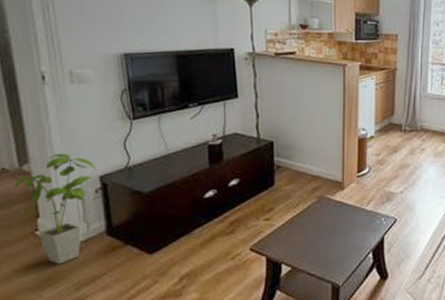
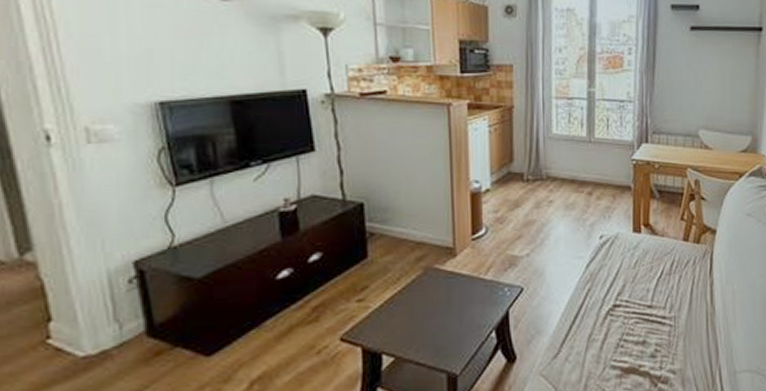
house plant: present [14,153,97,264] -> none [13,234,129,380]

